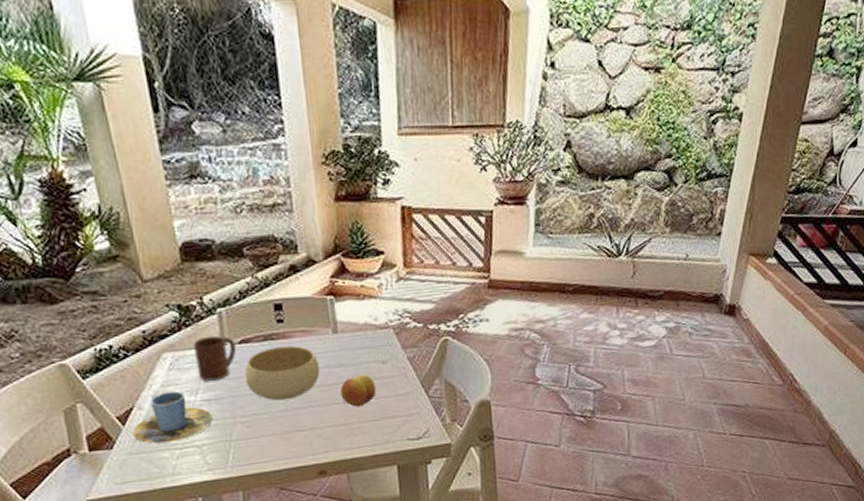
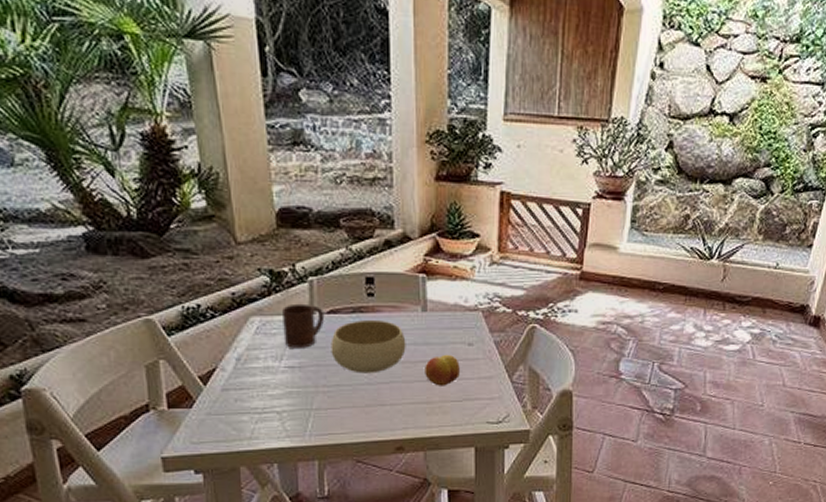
cup: present [133,391,213,444] -> none [214,356,295,406]

